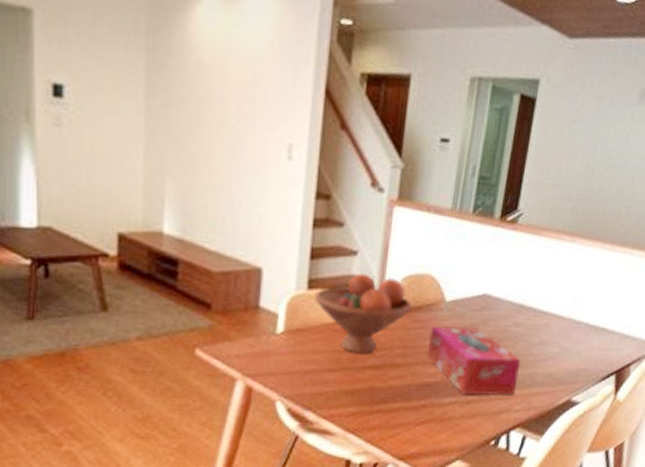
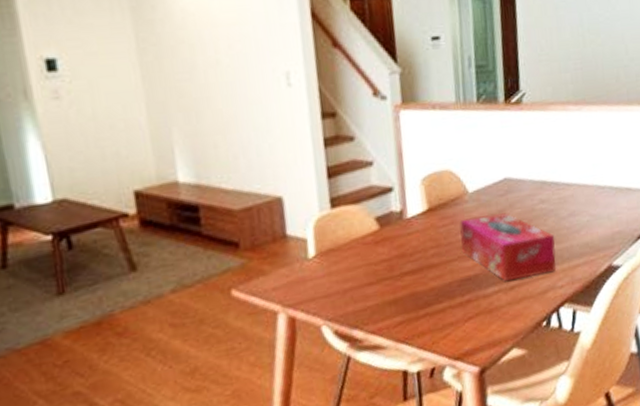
fruit bowl: present [314,273,412,354] -> none [339,180,437,262]

